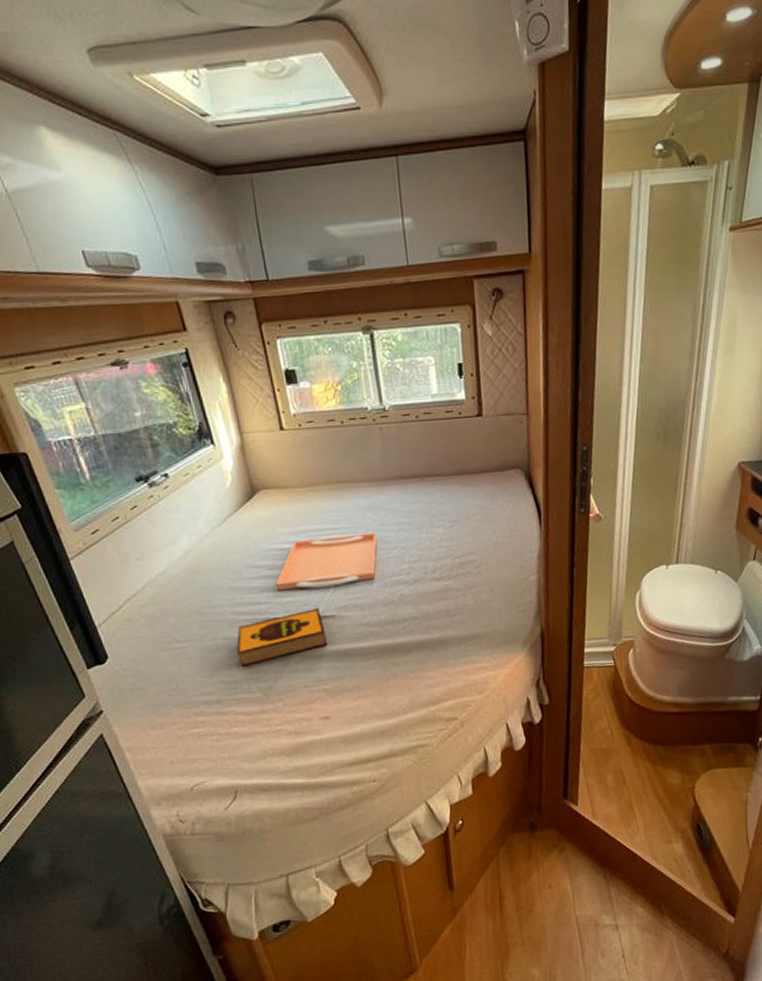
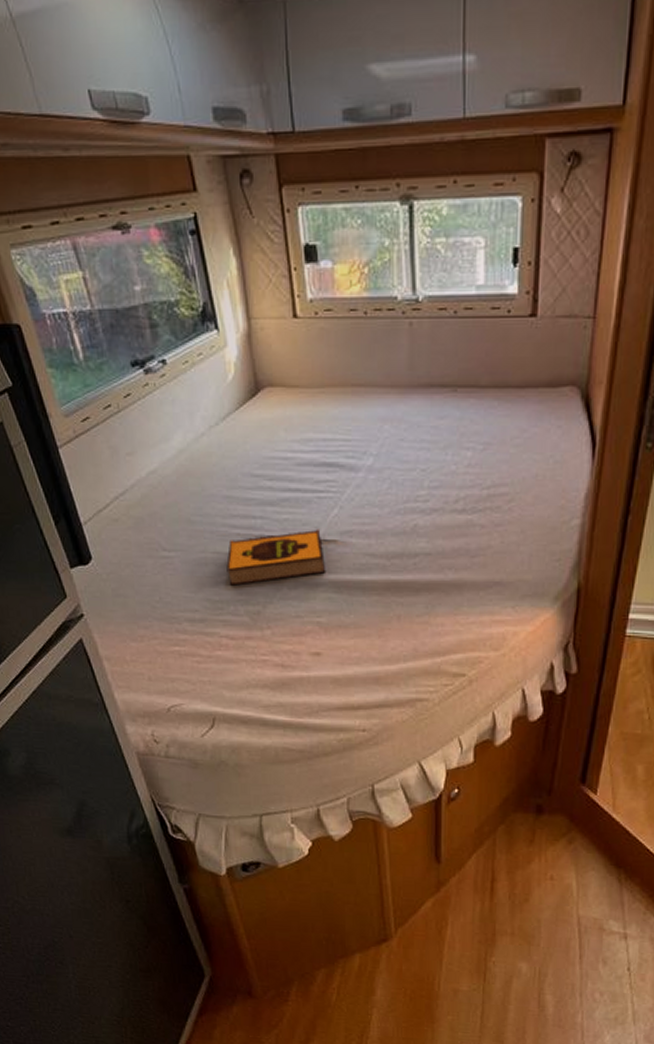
serving tray: present [275,532,378,590] -> none [273,449,394,507]

